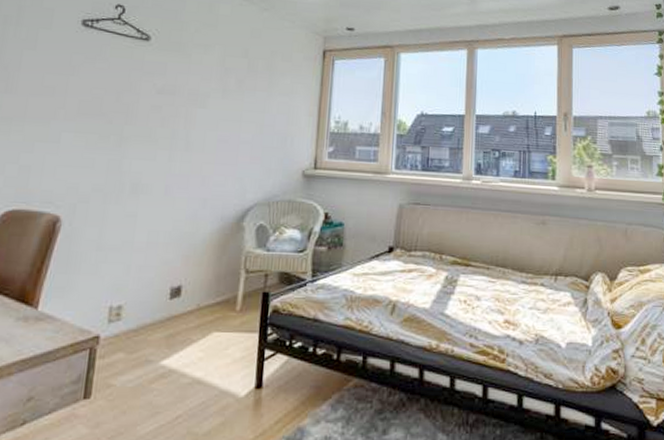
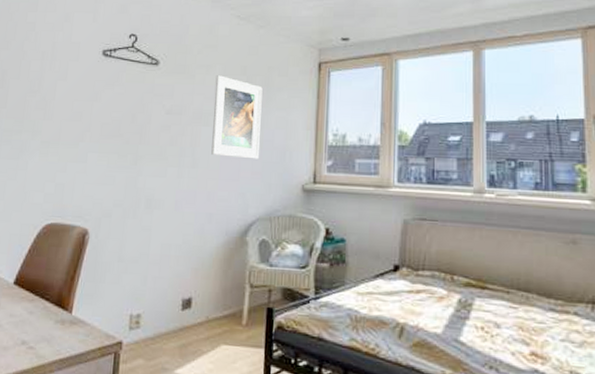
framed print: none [207,56,265,144] -> present [211,75,263,159]

